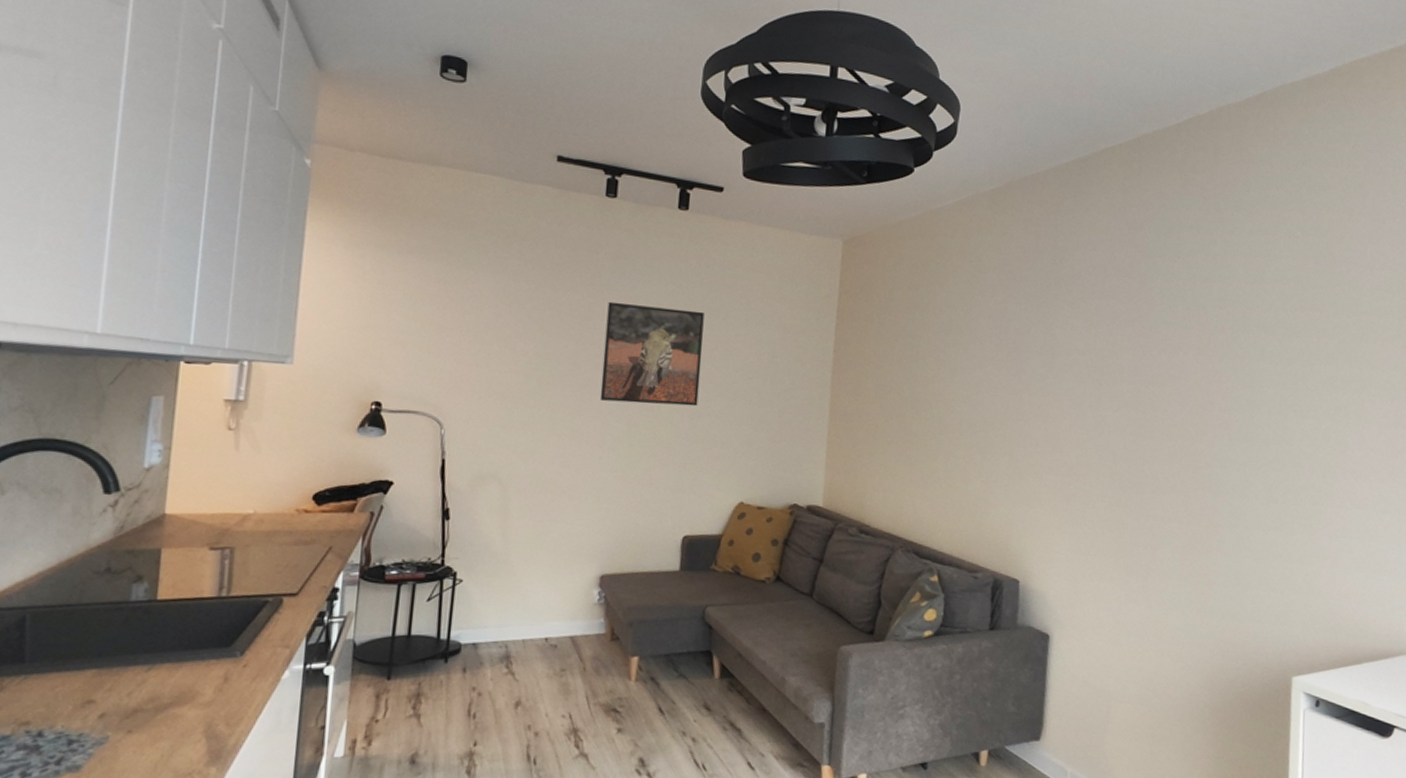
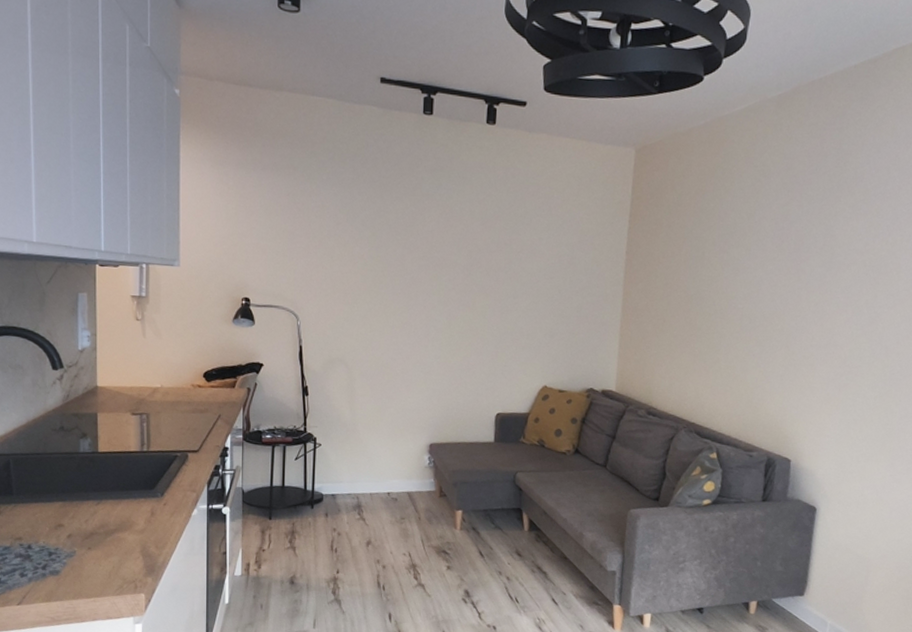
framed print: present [599,301,704,407] -> none [424,210,511,303]

